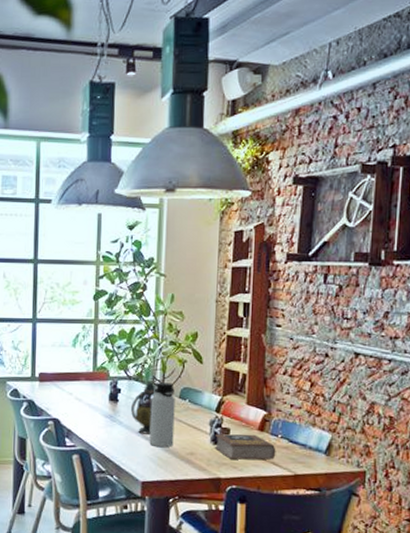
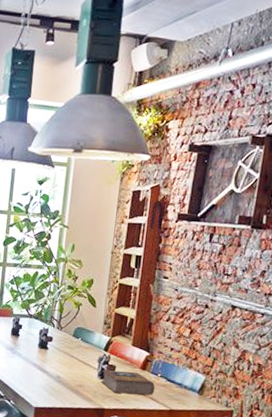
teapot: present [131,381,155,434] -> none [30,320,53,367]
water bottle: present [149,382,175,447] -> none [44,321,70,379]

